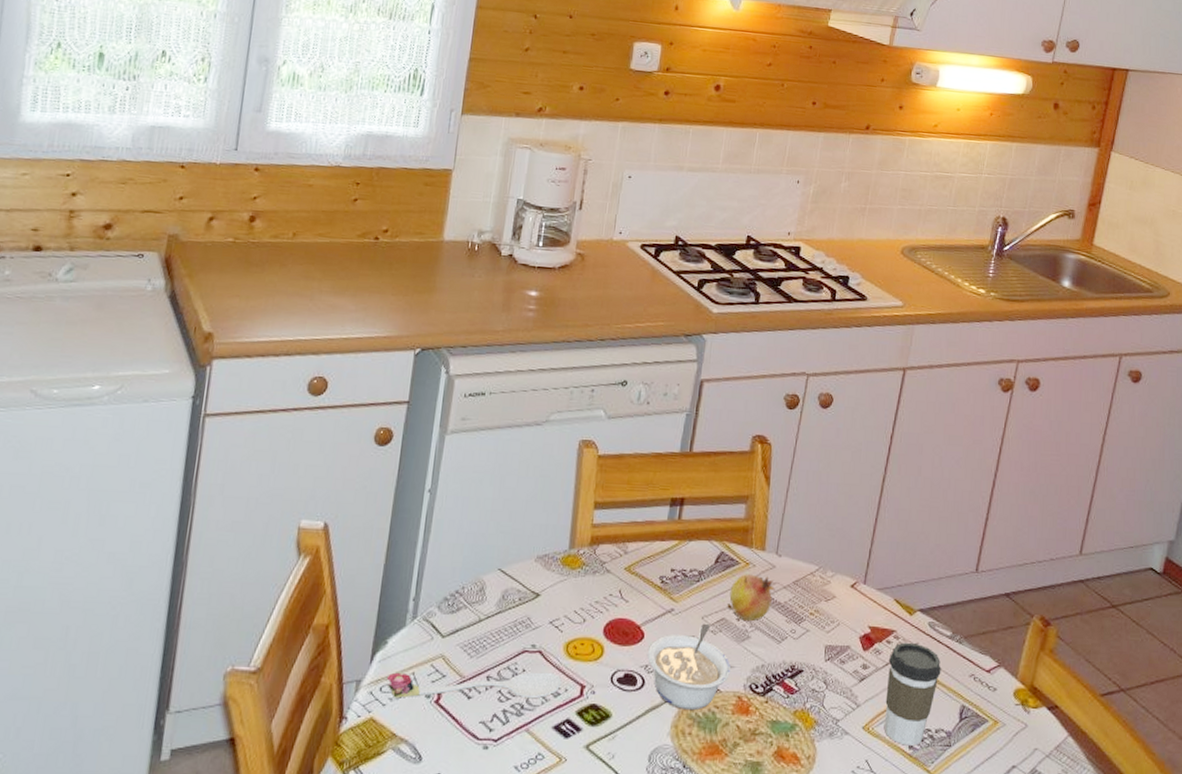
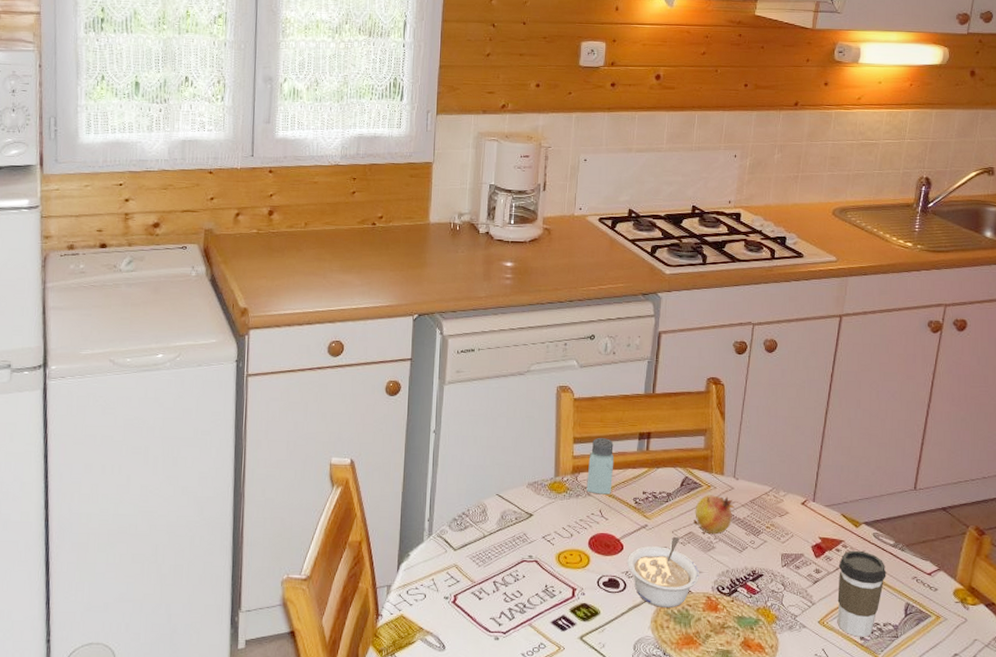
spoon: present [387,672,562,699] -> none [412,578,556,599]
saltshaker: none [605,503,641,572] -> present [586,438,614,495]

